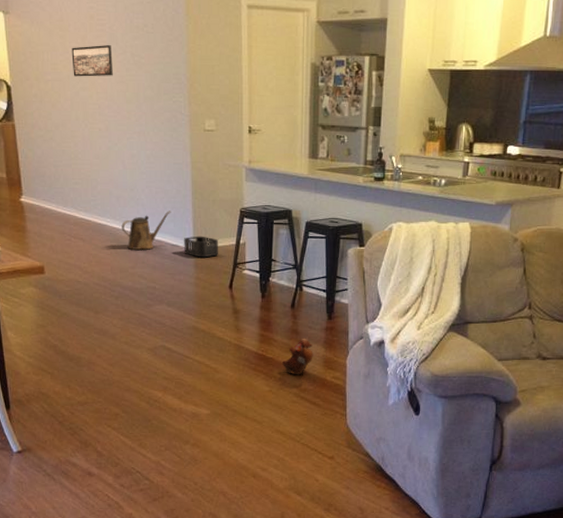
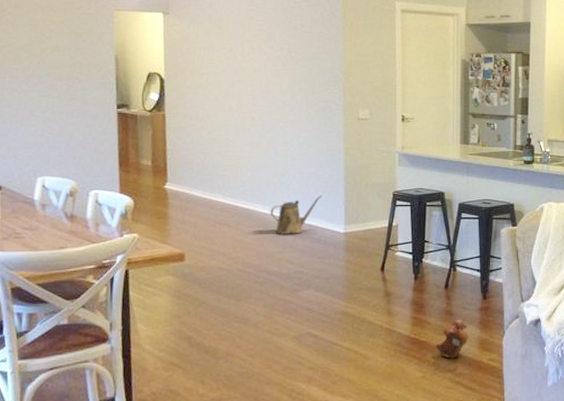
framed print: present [71,45,113,77] -> none [229,42,270,71]
storage bin: present [184,236,219,258] -> none [335,219,371,241]

